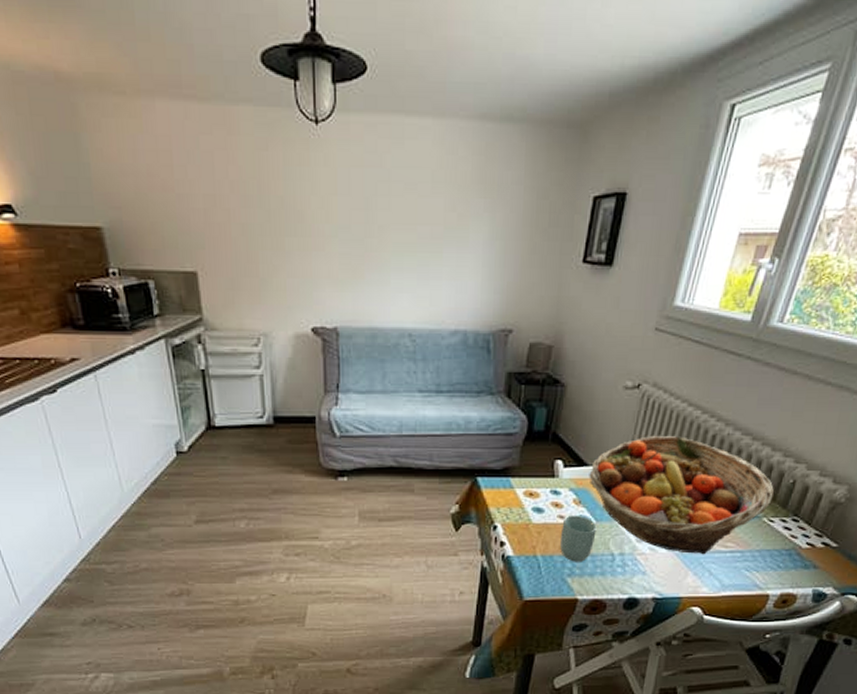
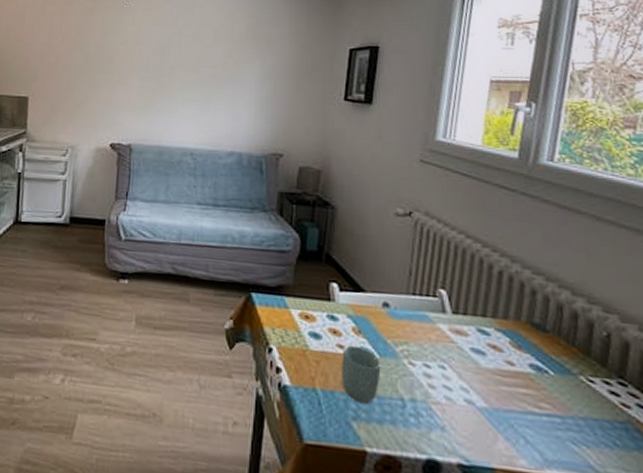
fruit basket: present [589,435,774,555] -> none [367,265,586,415]

